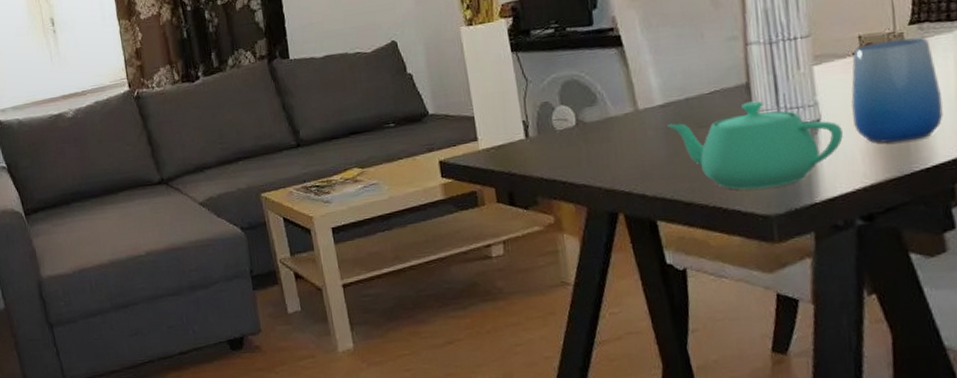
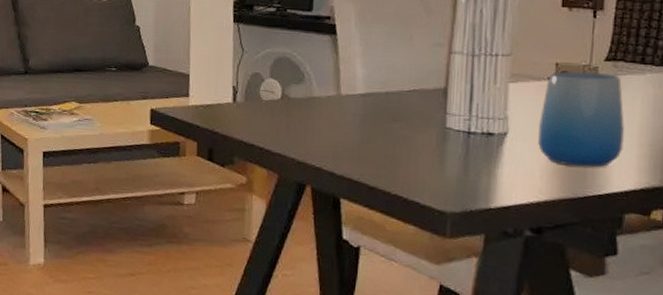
teapot: present [667,101,843,190] -> none [365,105,526,187]

